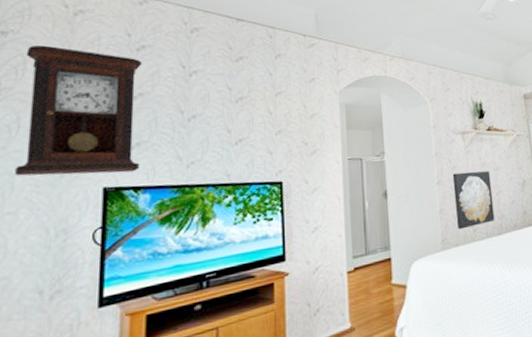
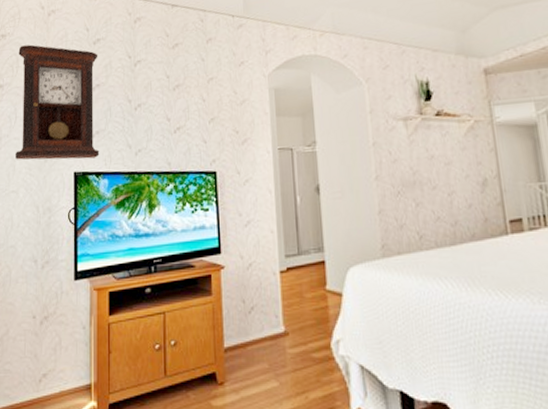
wall art: present [452,171,495,230] -> none [393,165,447,235]

